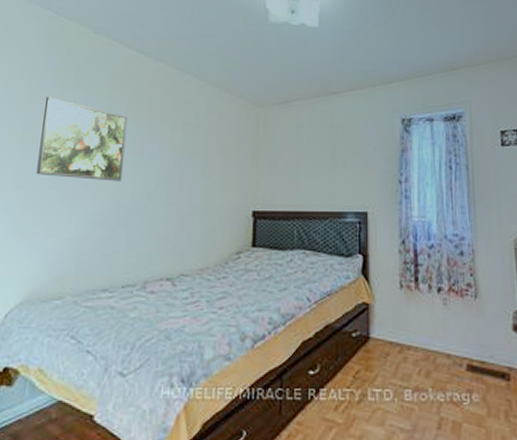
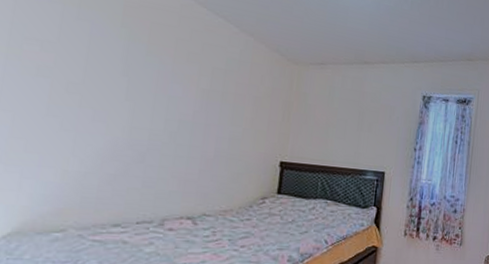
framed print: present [36,97,128,181] -> none [28,11,148,118]

